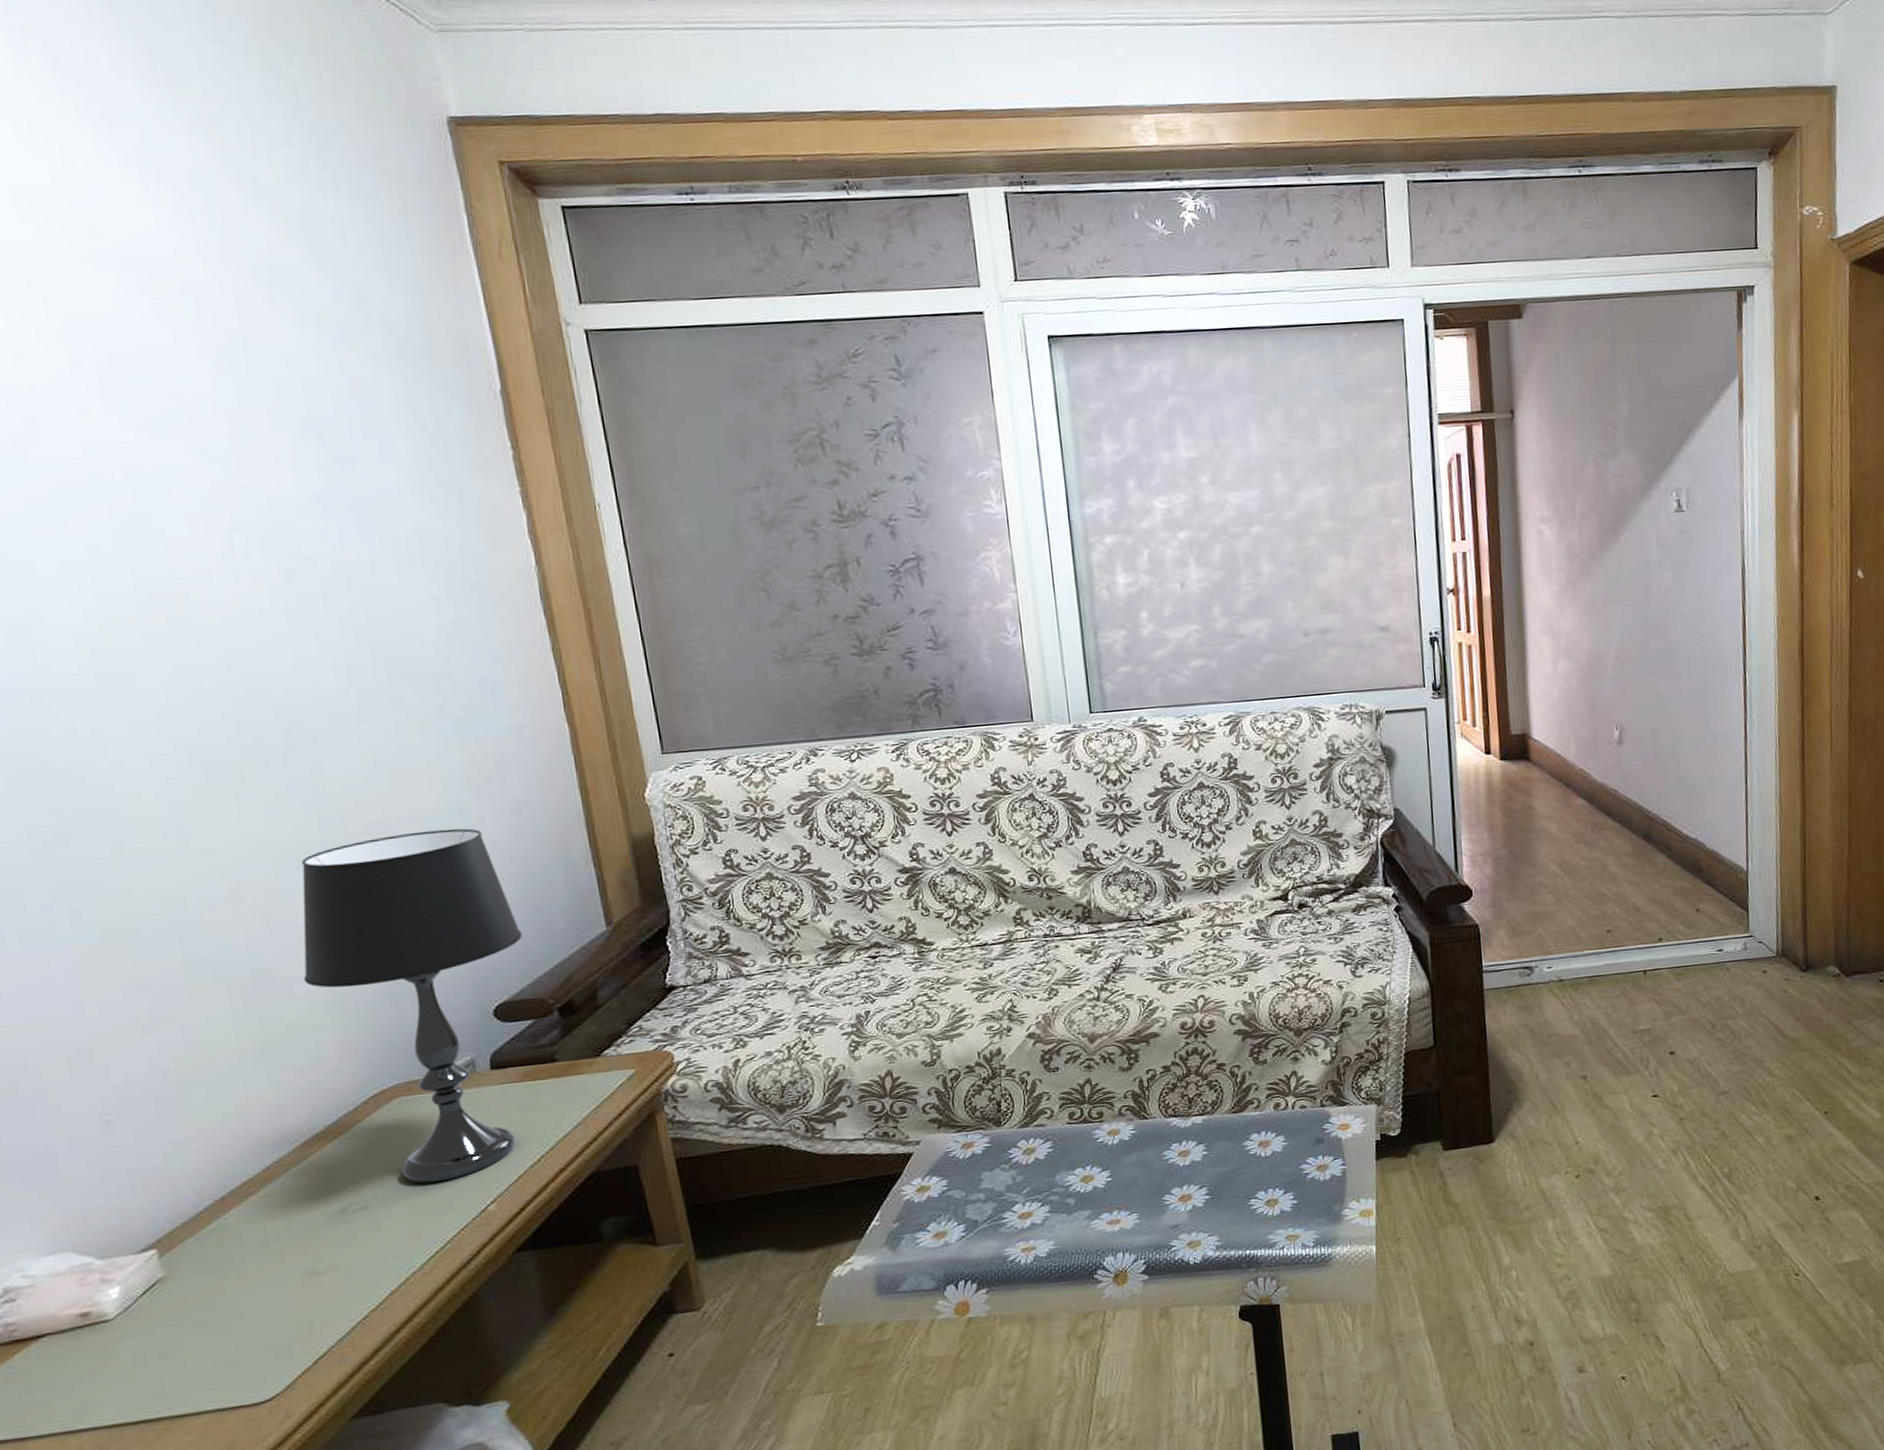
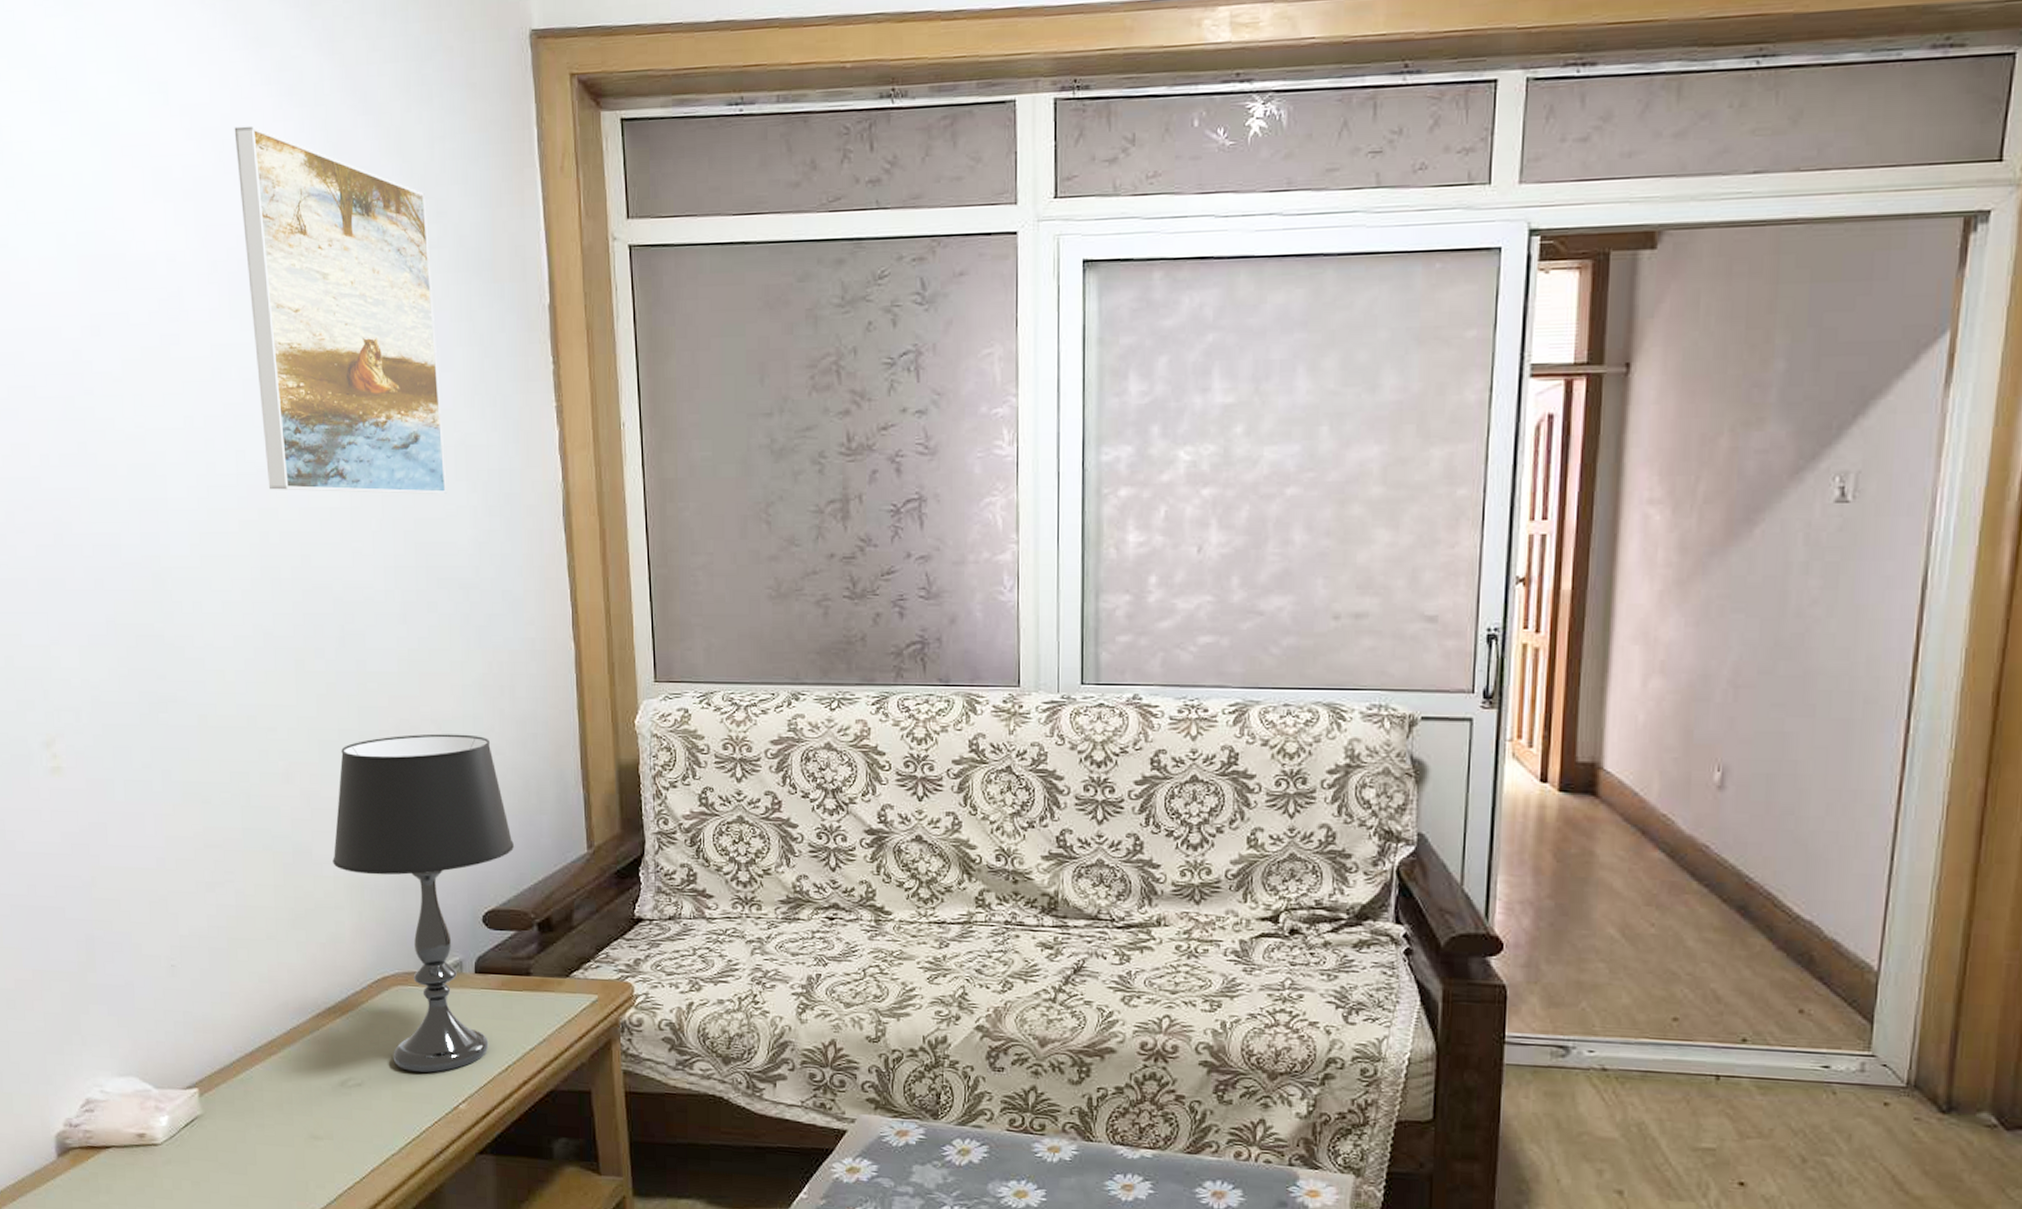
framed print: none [87,210,401,596] -> present [234,125,446,494]

